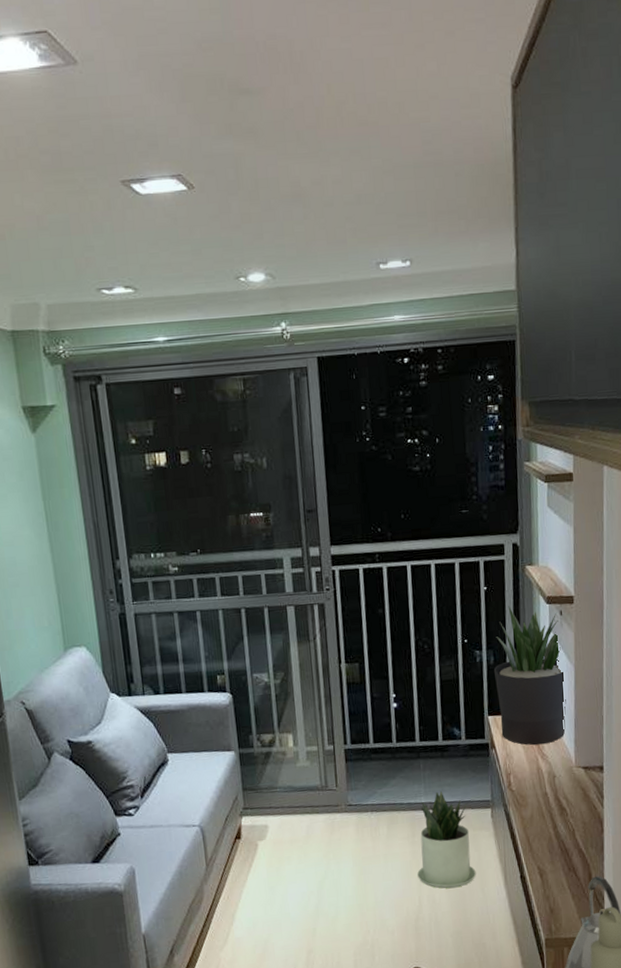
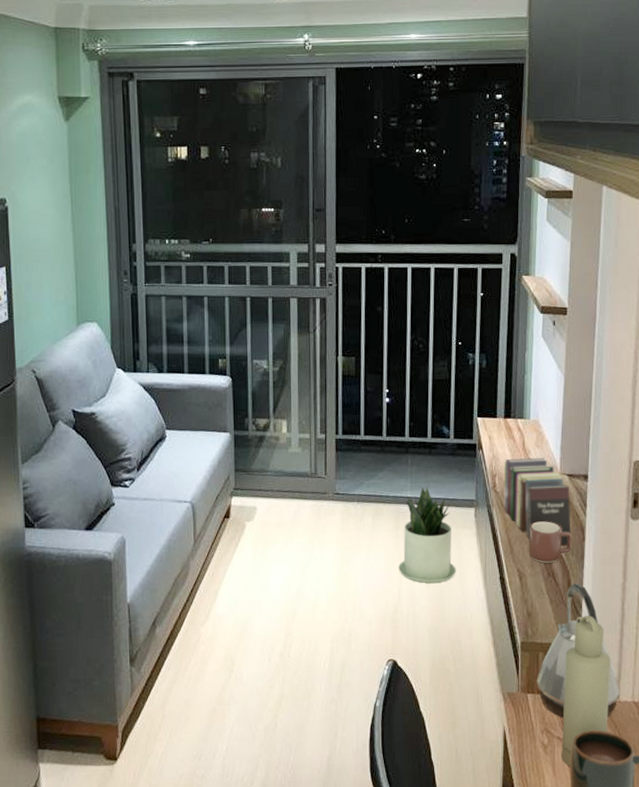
planter: present [494,606,566,745] -> none [486,313,555,449]
books: none [517,751,589,839] -> present [503,457,570,544]
mug: none [547,815,592,859] -> present [529,521,573,563]

